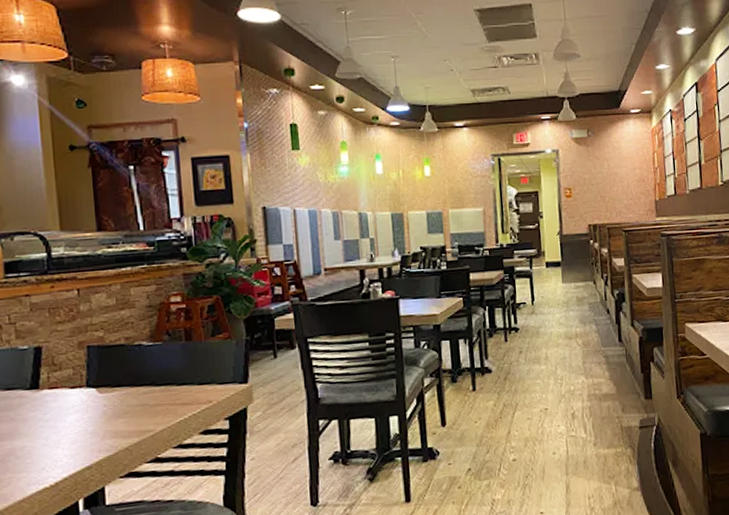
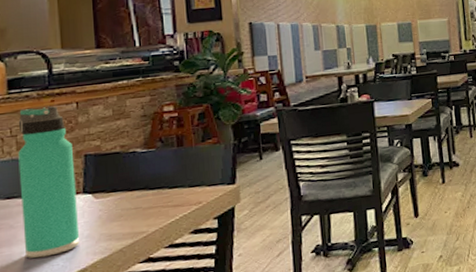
thermos bottle: none [16,293,84,454] -> present [18,106,80,259]

